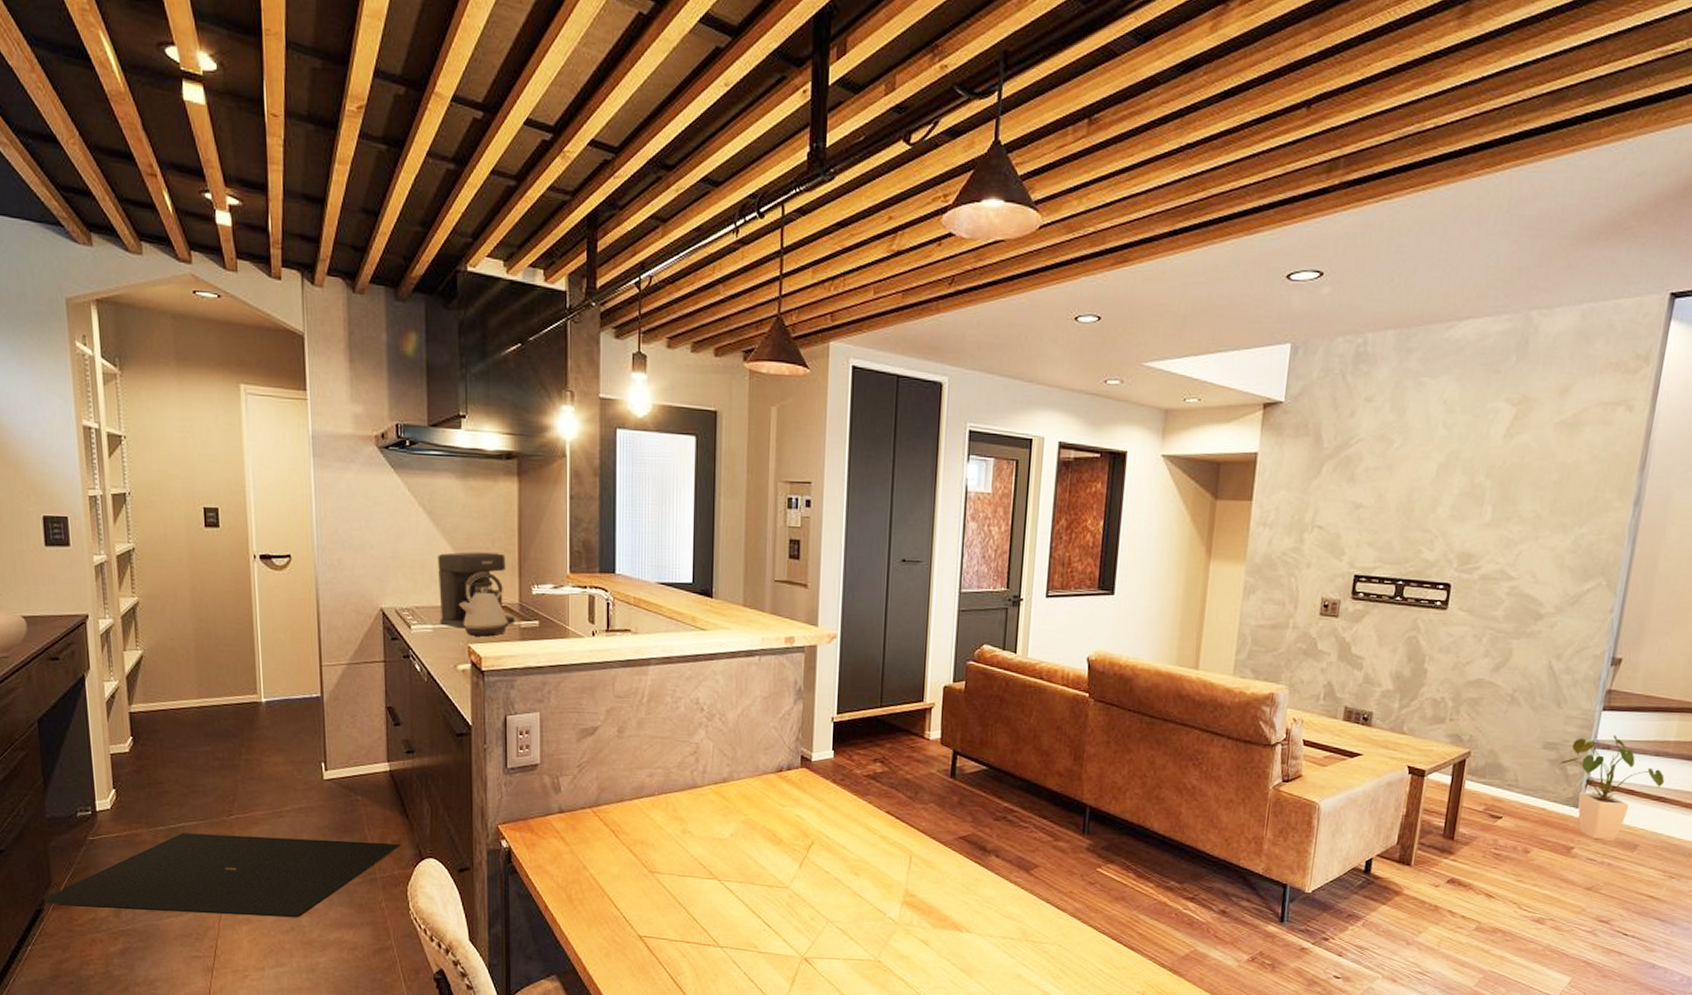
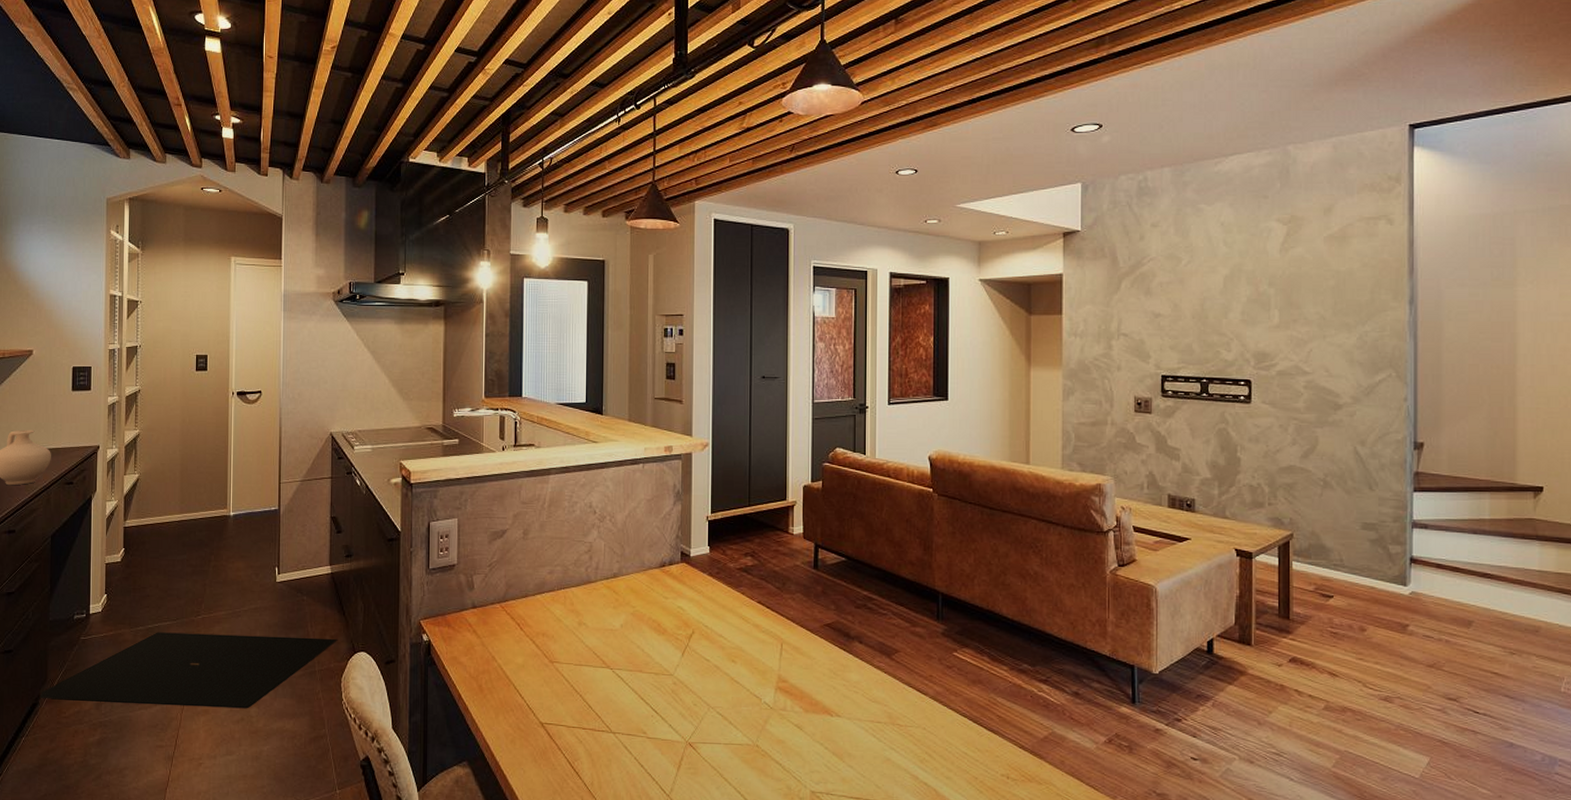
coffee maker: present [438,552,515,628] -> none [377,383,439,447]
kettle: present [460,571,508,637] -> none [394,399,433,454]
house plant: present [1560,735,1665,841] -> none [1381,514,1486,617]

